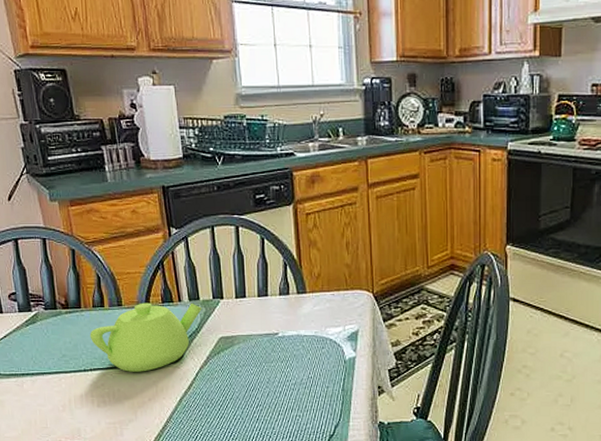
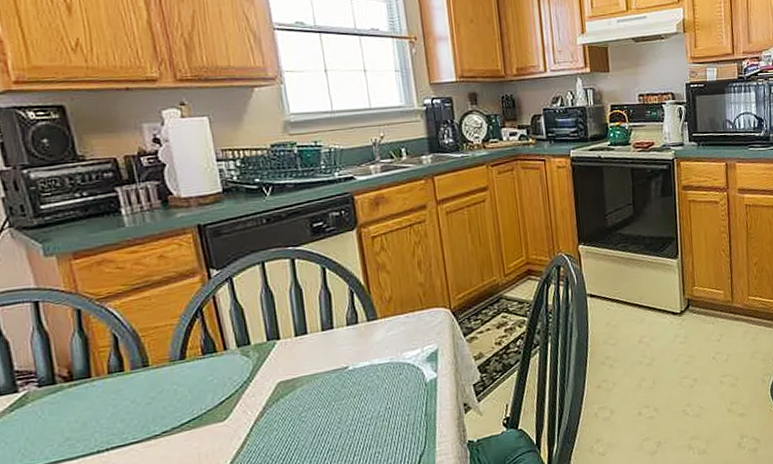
teapot: present [89,302,202,372] -> none [104,349,254,443]

